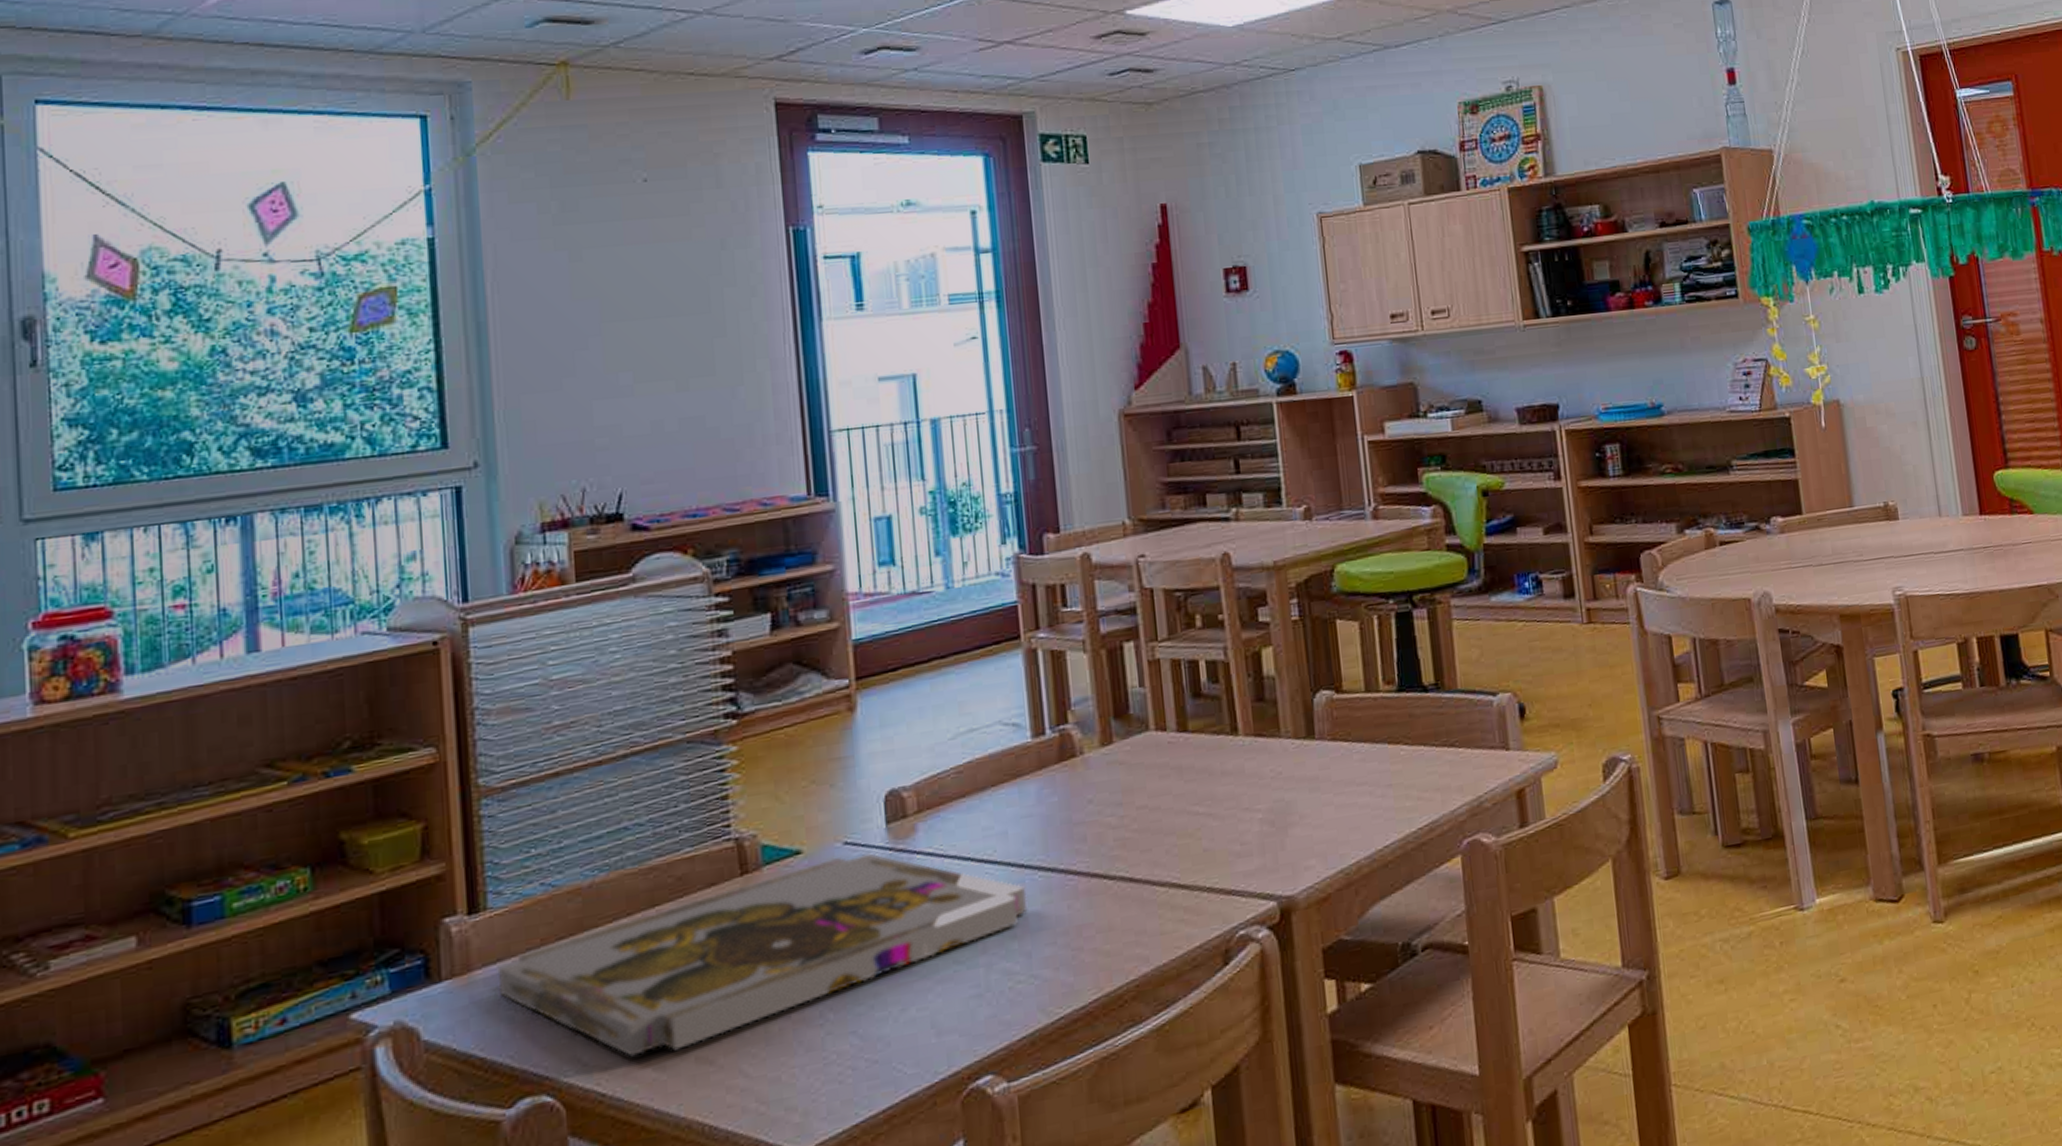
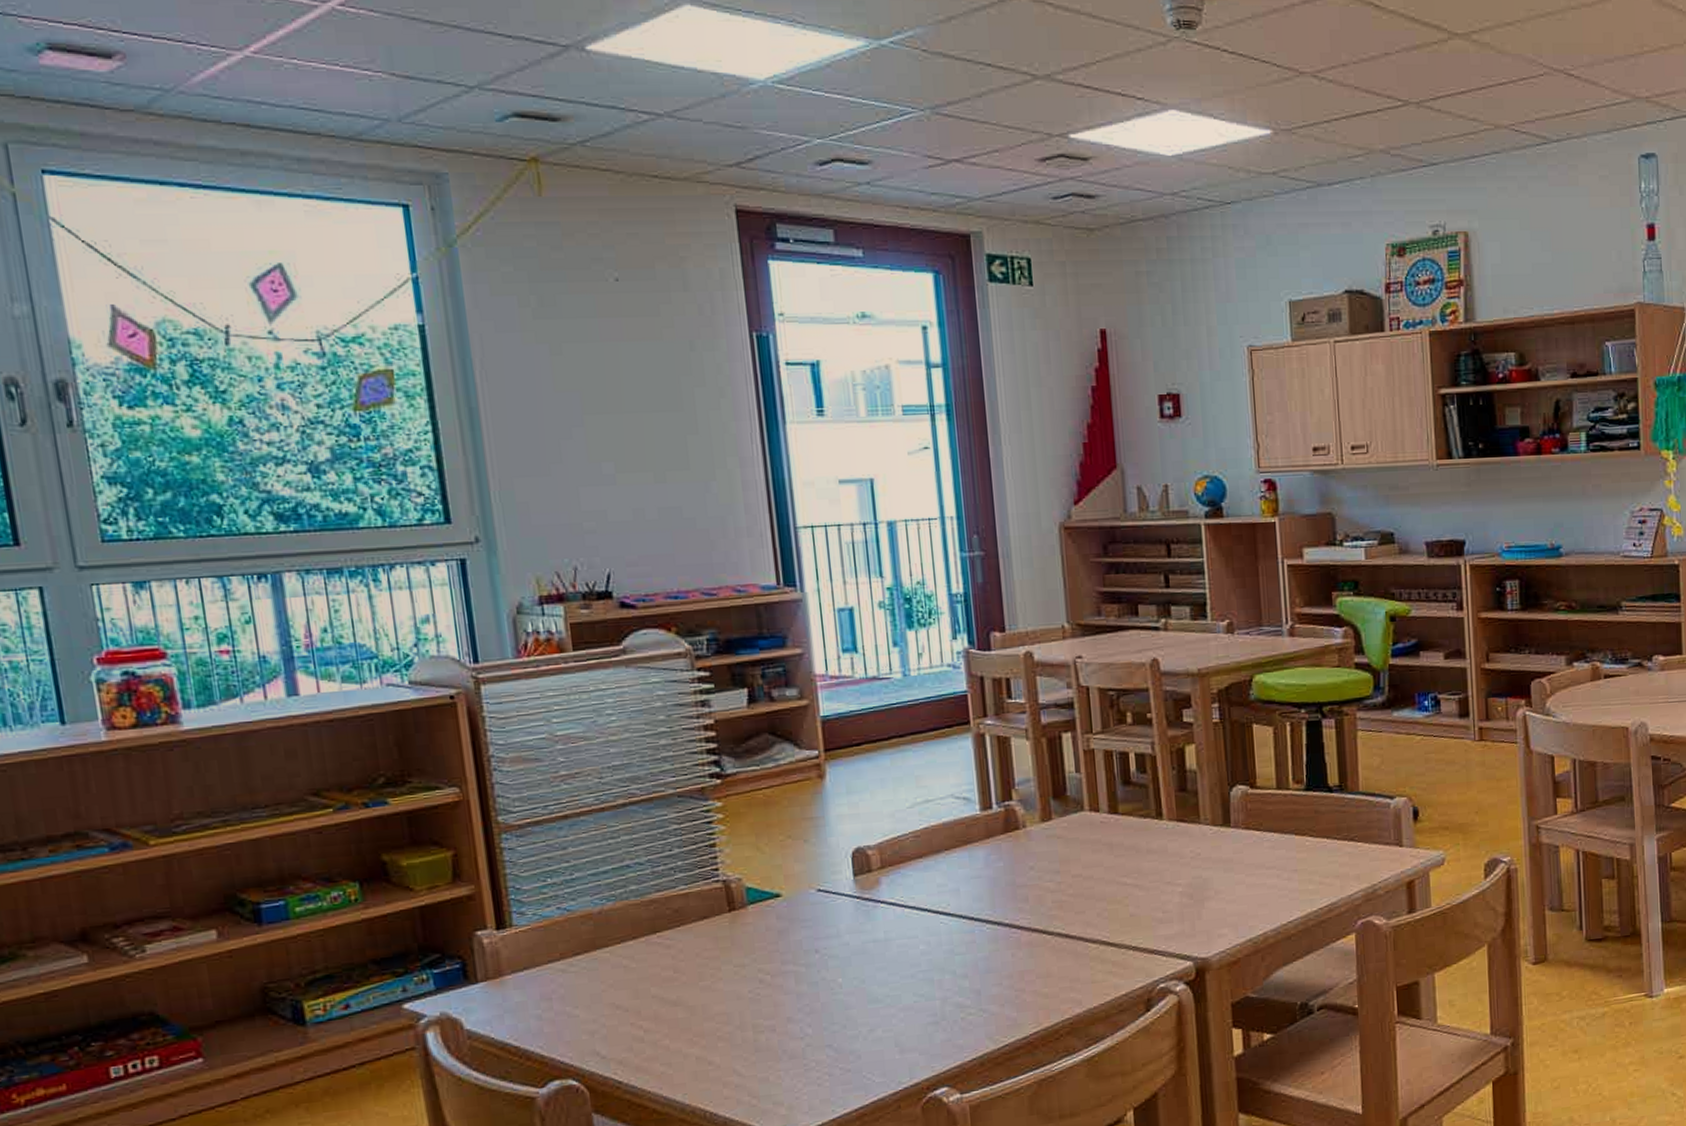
puzzle: present [497,853,1027,1057] -> none [524,900,977,1053]

